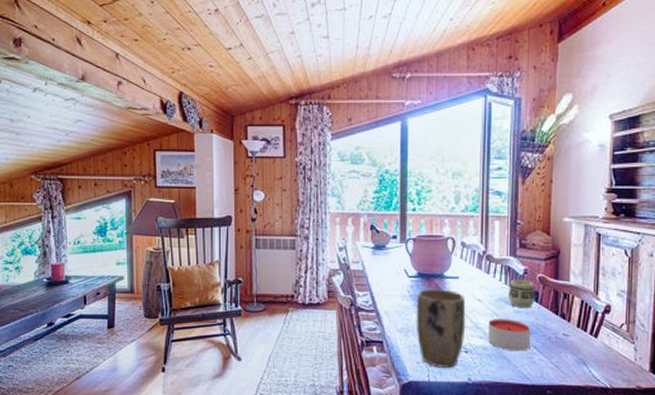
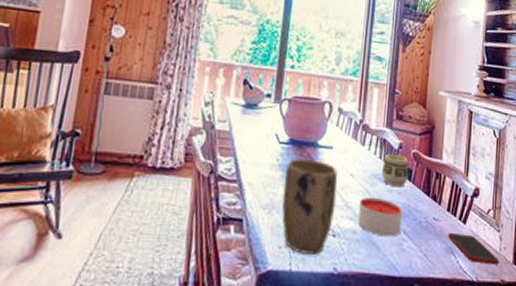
cell phone: none [579,345,635,373] -> present [448,232,500,265]

